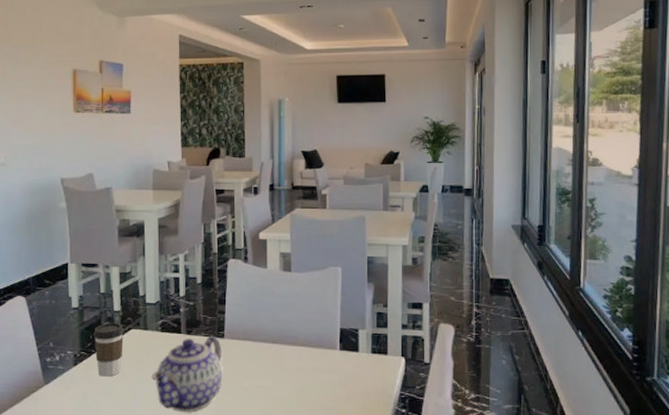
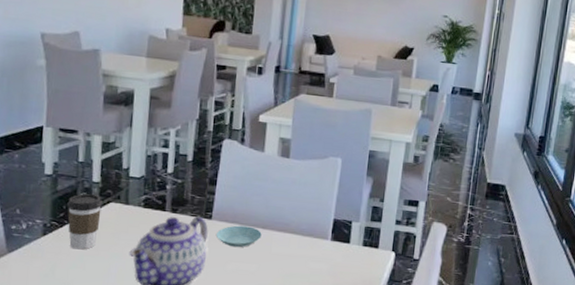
saucer: none [229,342,272,364] -> present [215,225,262,248]

